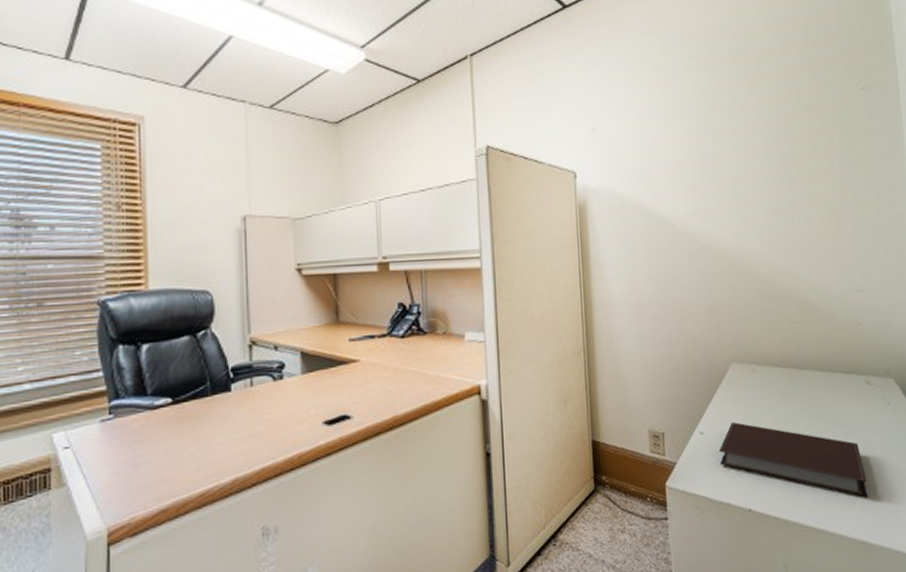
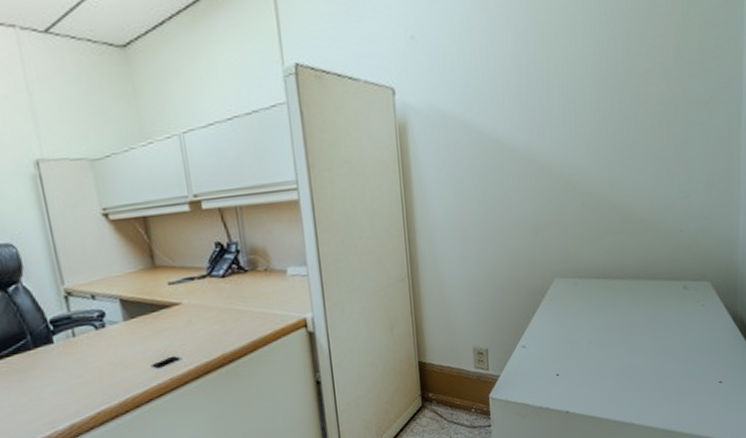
notebook: present [718,422,868,498] -> none [539,334,677,393]

